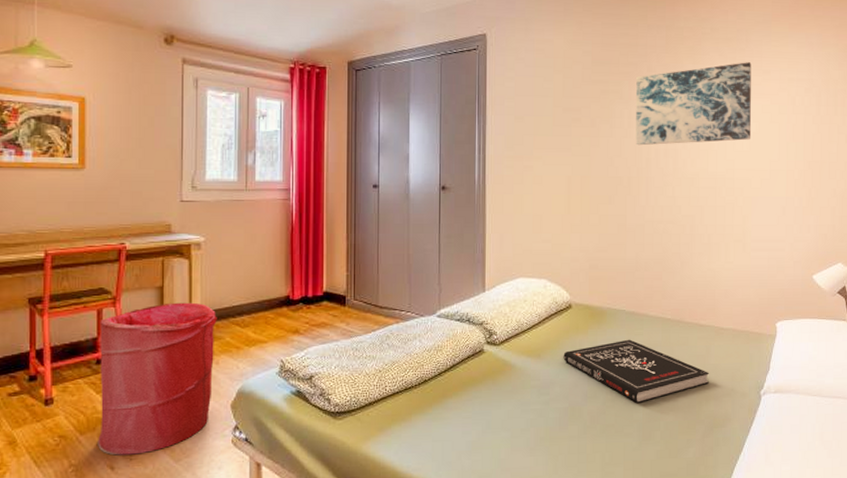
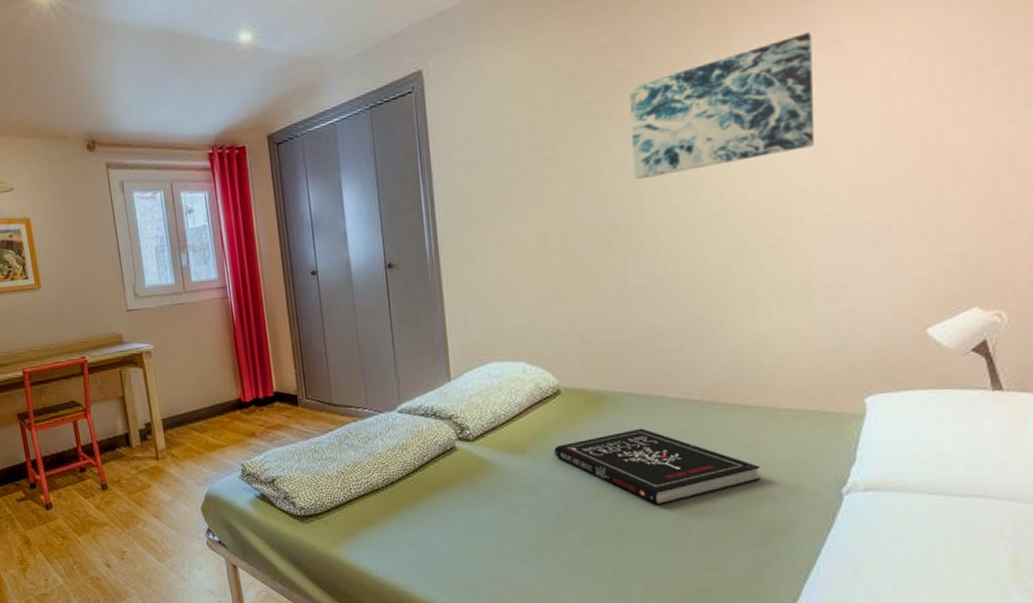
laundry hamper: present [98,302,217,456] -> none [77,410,183,555]

